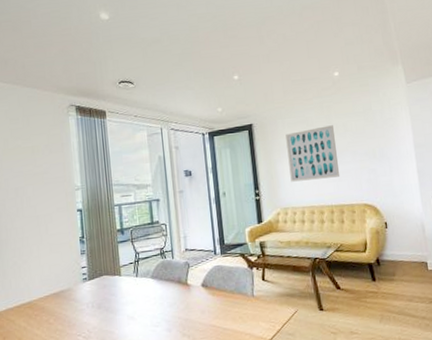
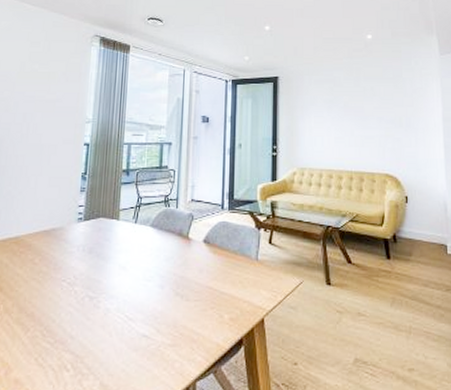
wall art: present [285,125,340,182] -> none [311,88,363,142]

